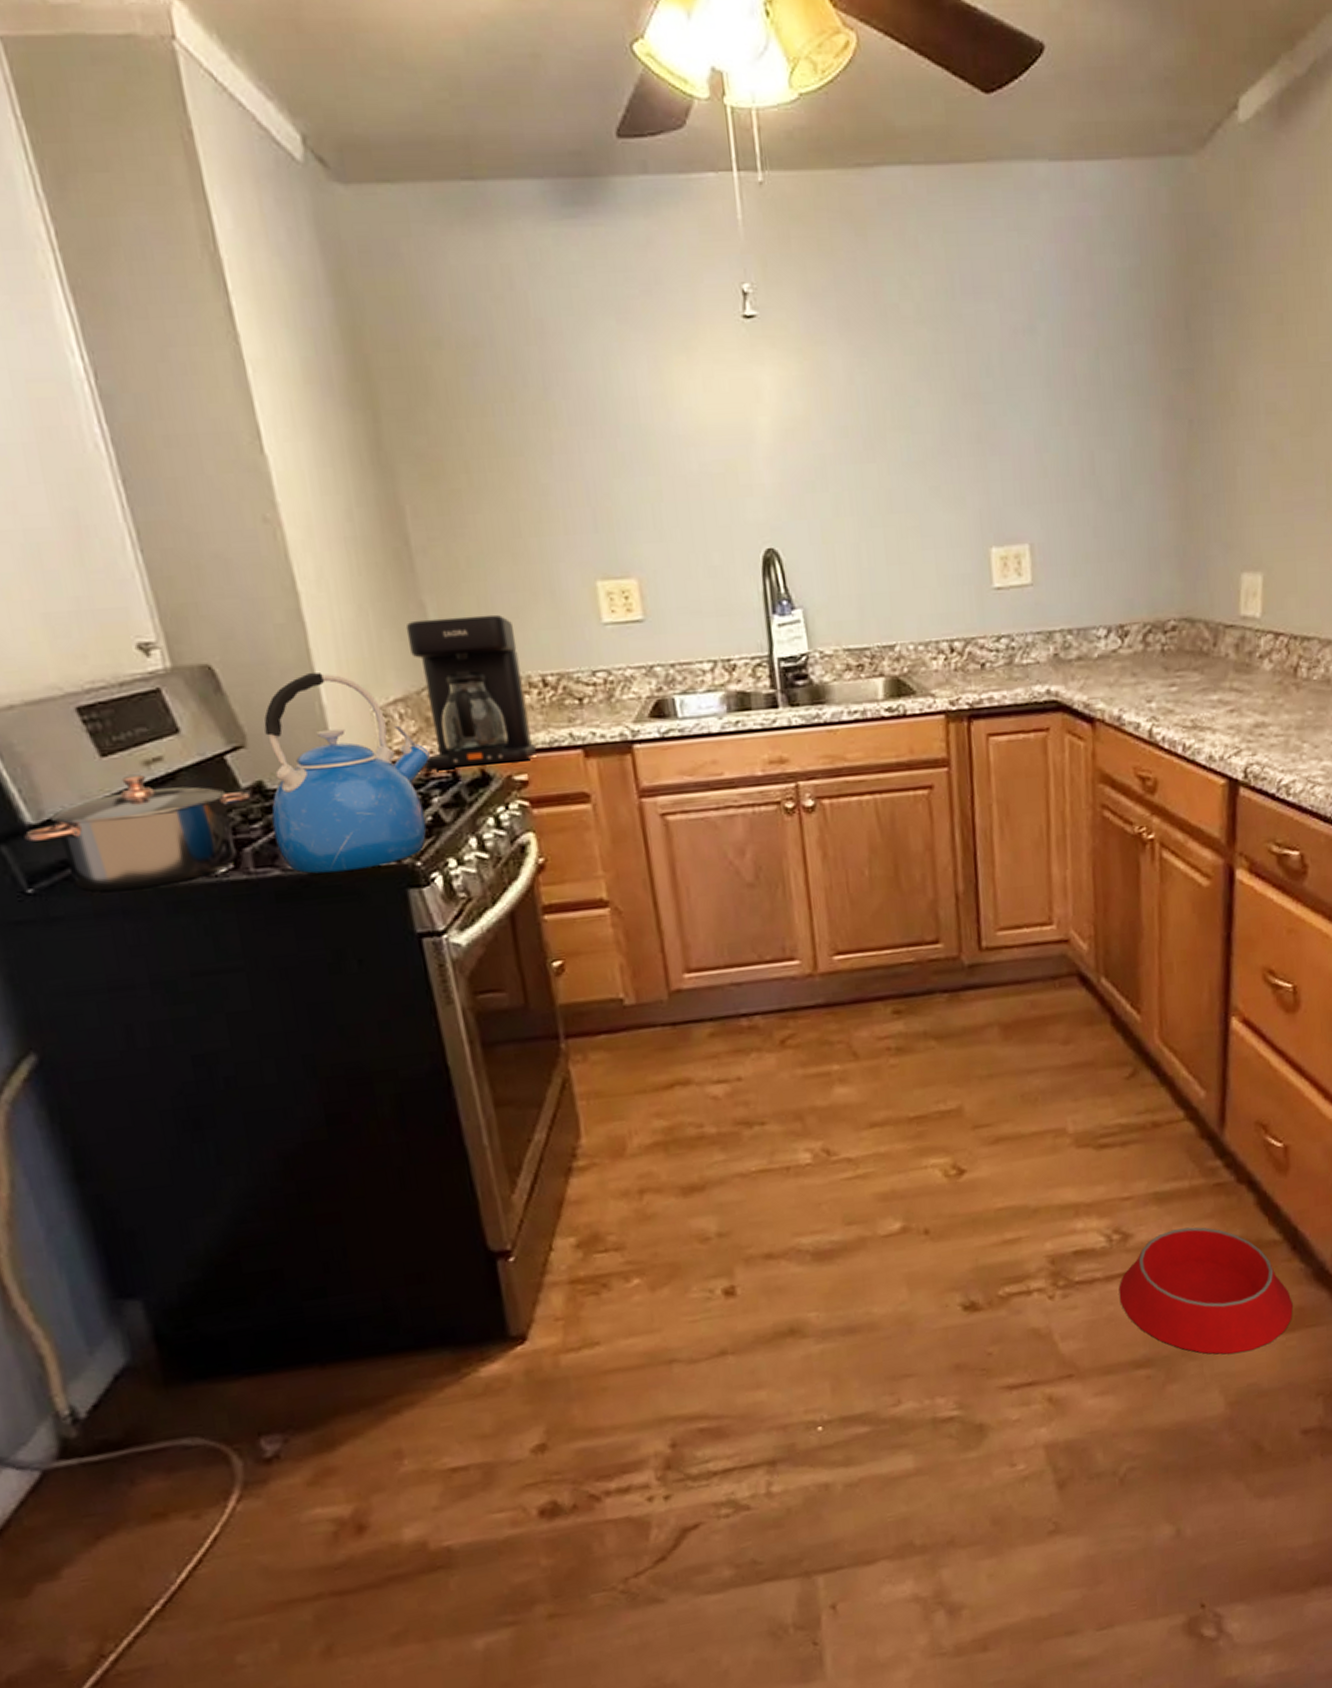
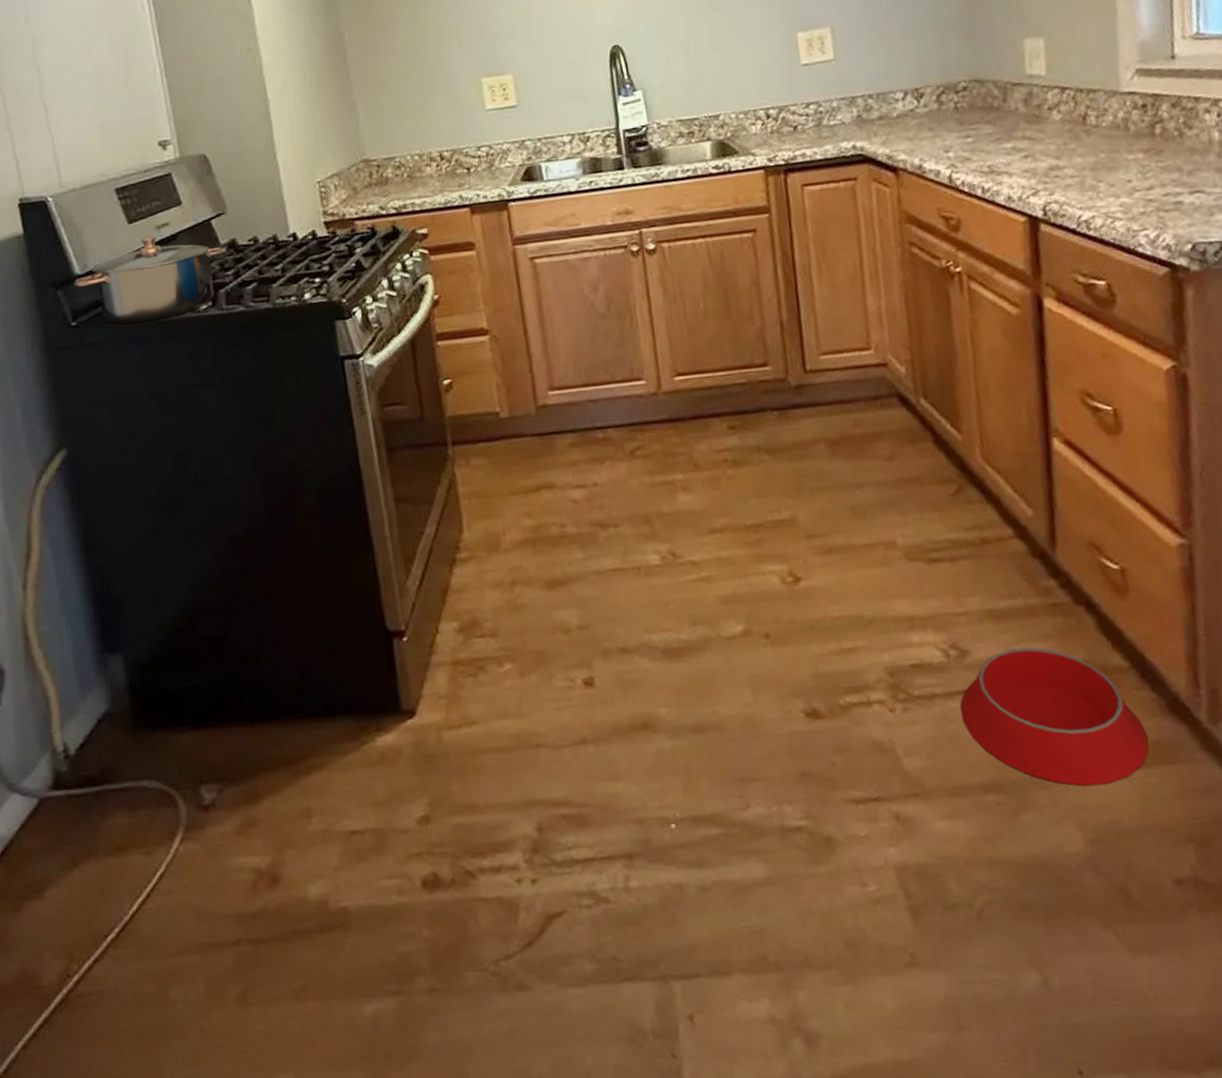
kettle: present [264,673,432,874] -> none [239,157,356,310]
coffee maker: present [405,614,536,771] -> none [341,107,434,228]

